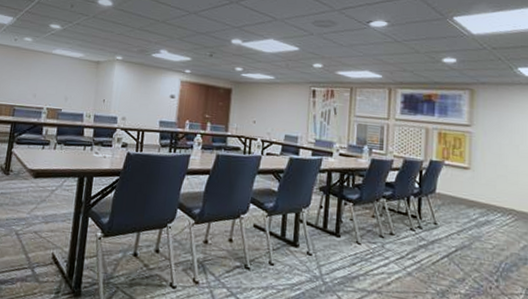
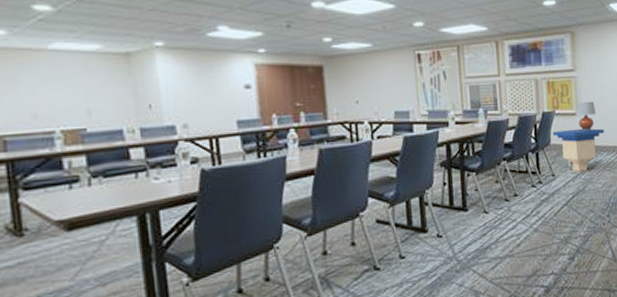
side table: none [440,181,501,227] -> present [553,128,605,172]
lamp: none [468,157,491,189] -> present [575,101,596,132]

